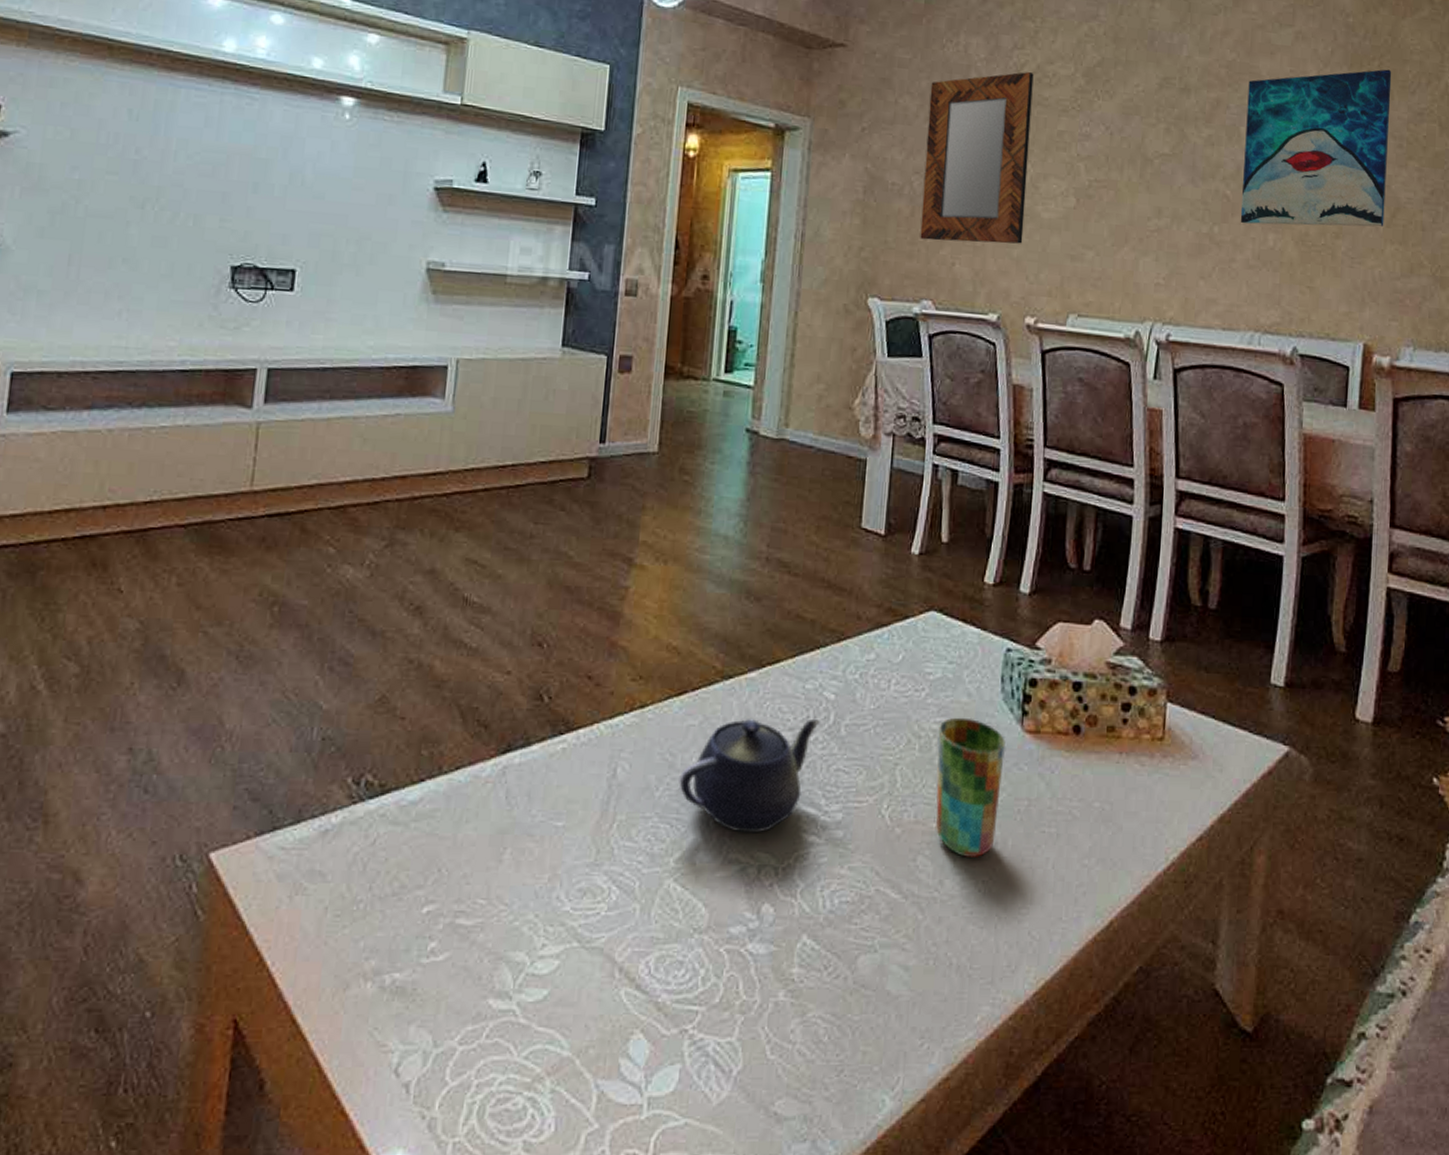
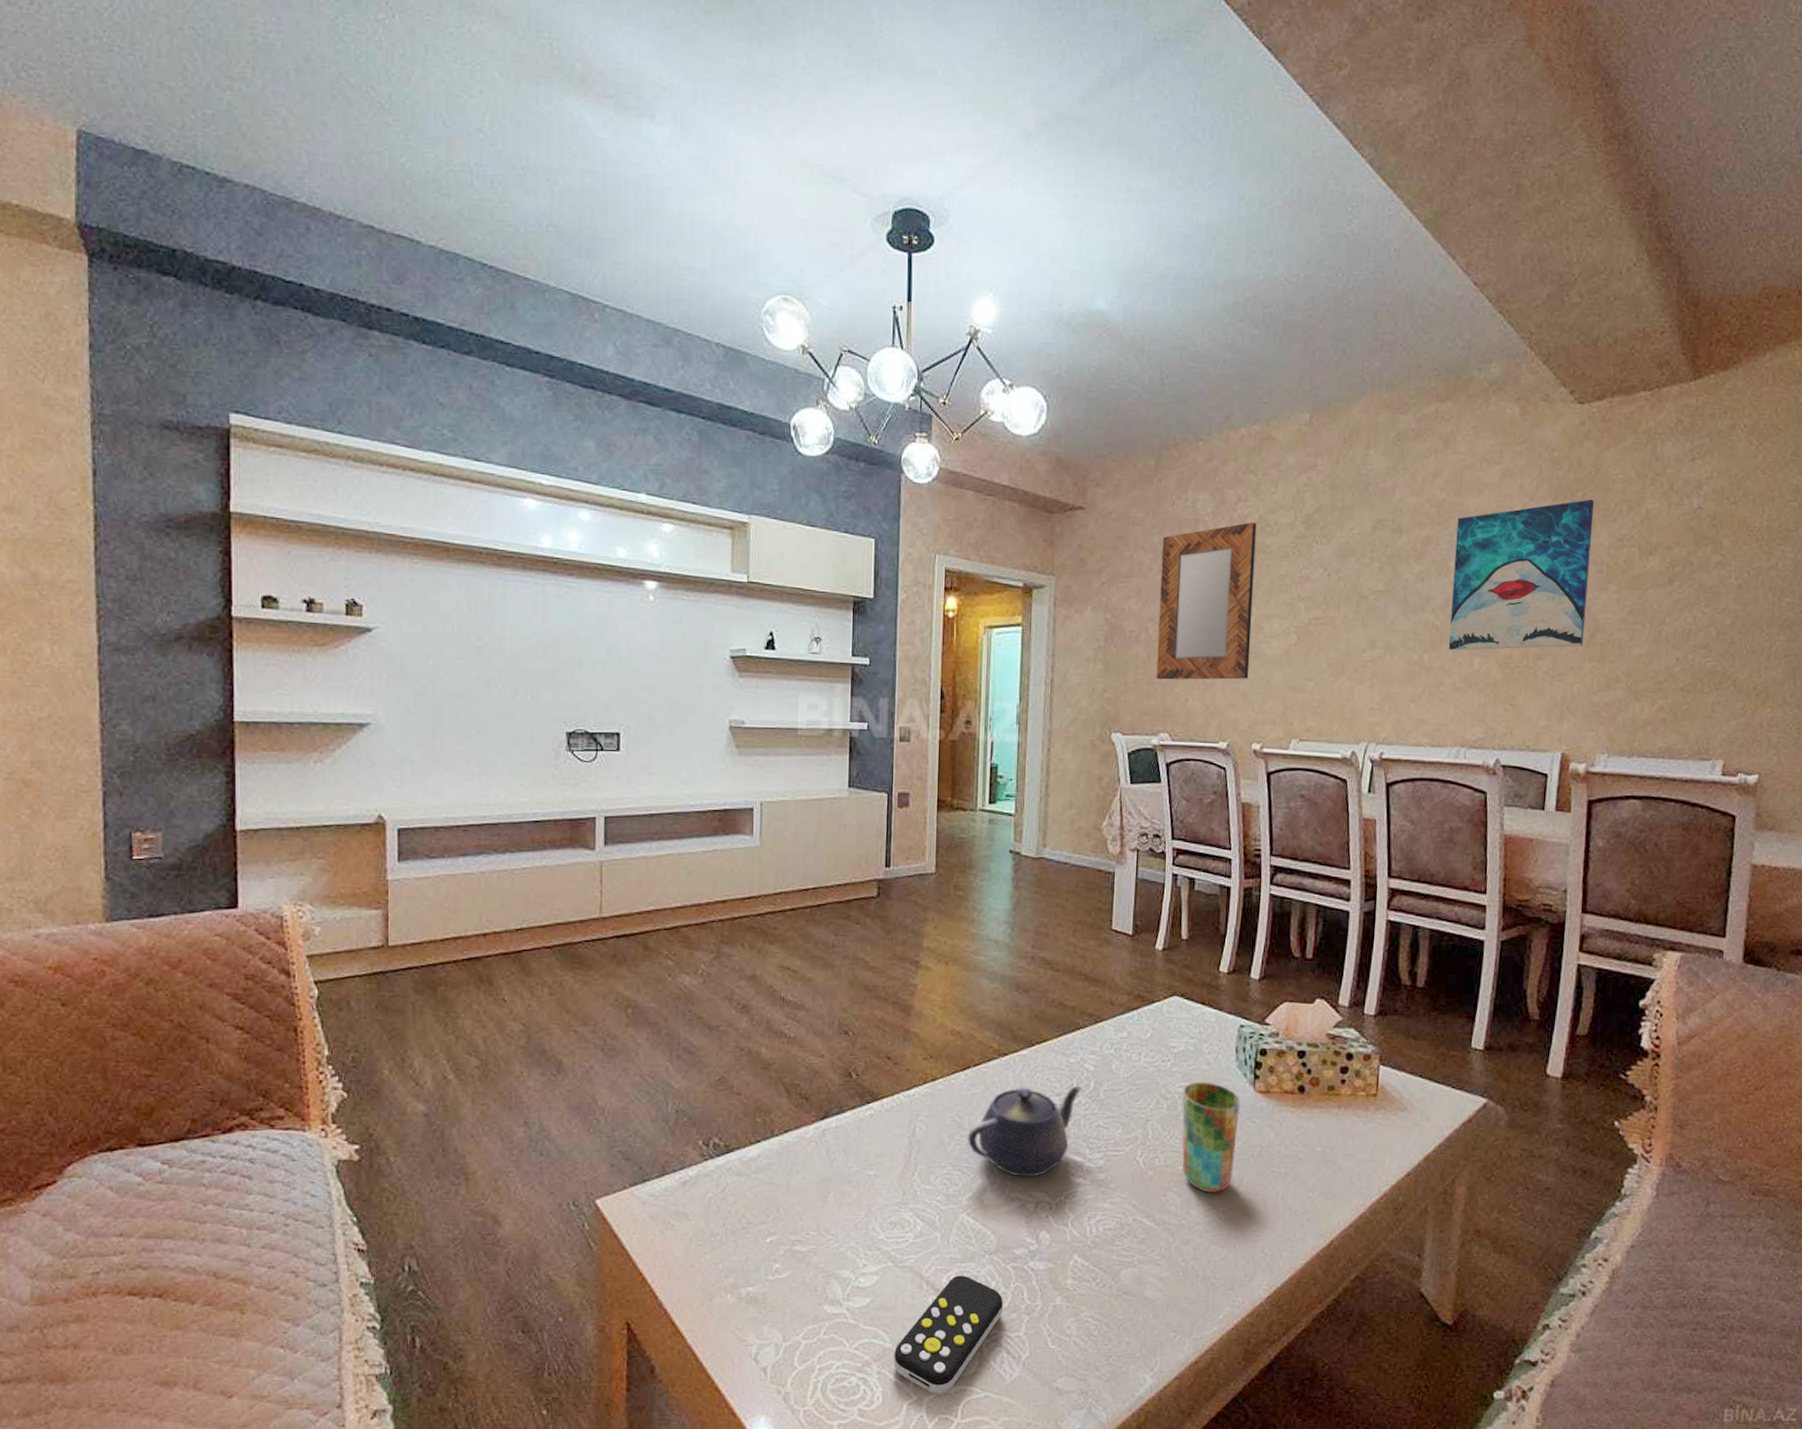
remote control: none [572,960,714,1122] -> present [894,1275,1004,1395]

